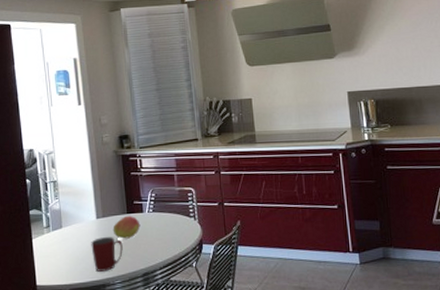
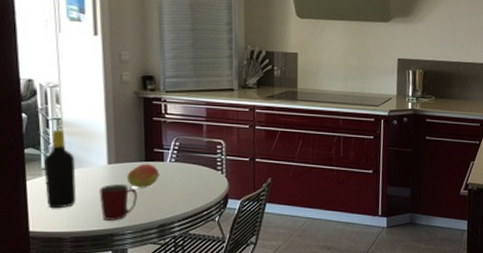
bottle: none [45,191,73,263] -> present [44,129,77,209]

